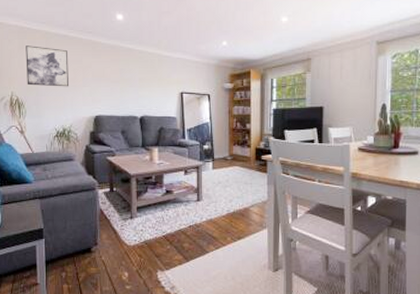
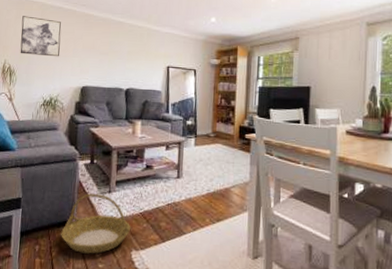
basket: none [86,220,155,277] -> present [61,193,131,254]

